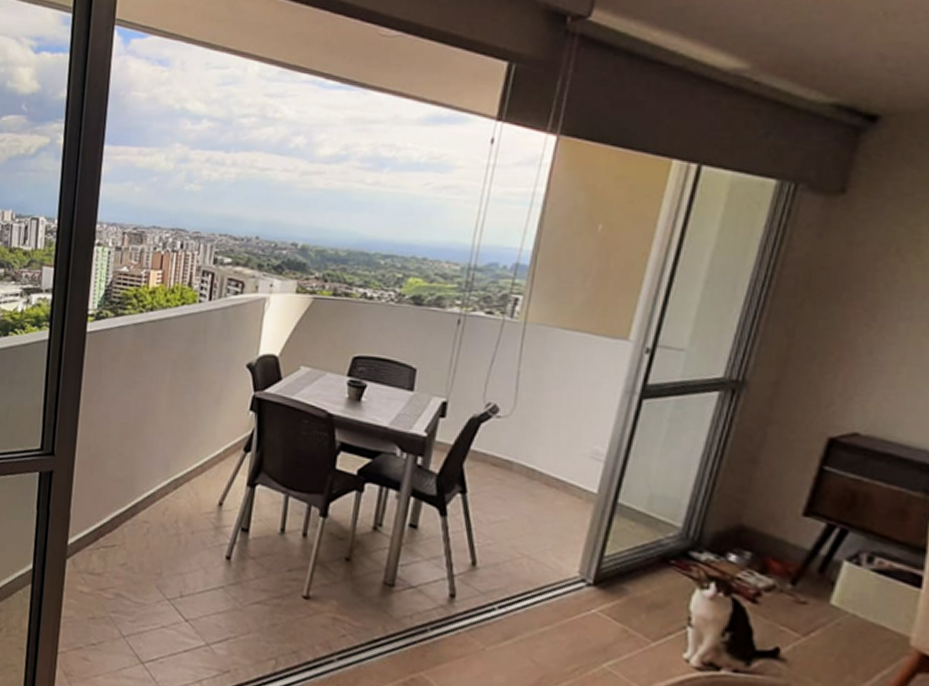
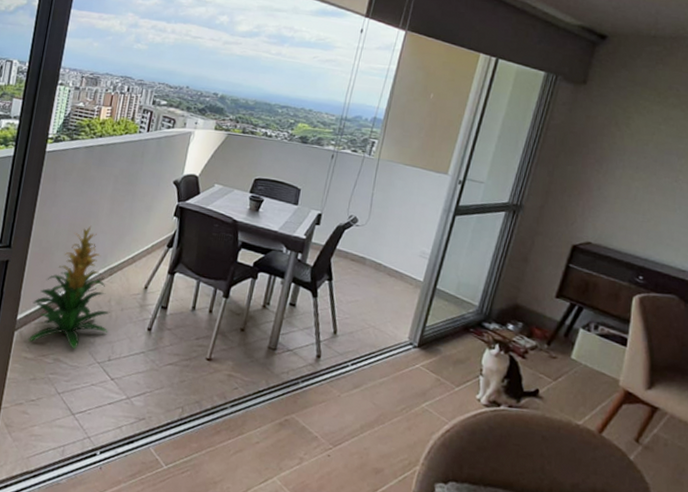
indoor plant: none [83,425,178,583] -> present [28,225,110,350]

